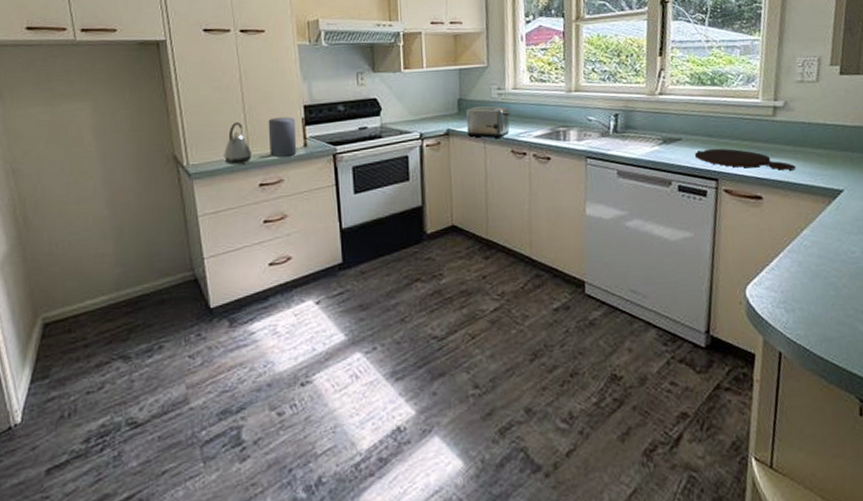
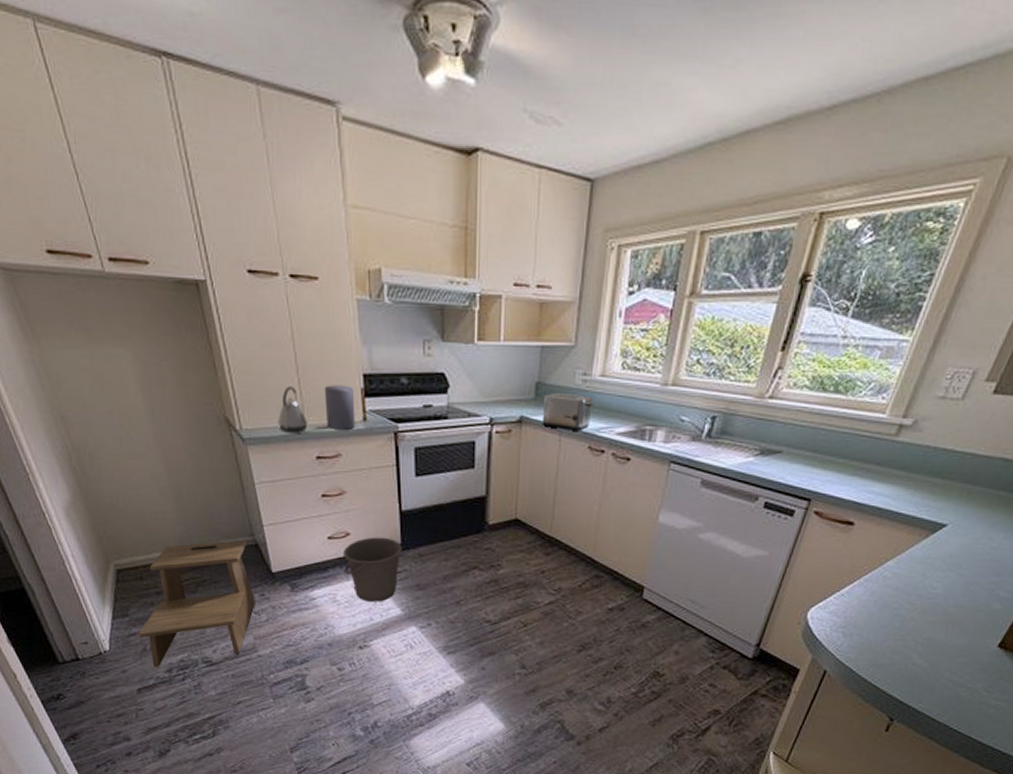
step stool: none [57,276,190,438] -> present [138,540,255,667]
bucket: none [283,257,344,330] -> present [342,537,402,602]
cutting board: present [695,148,797,171] -> none [792,465,904,499]

